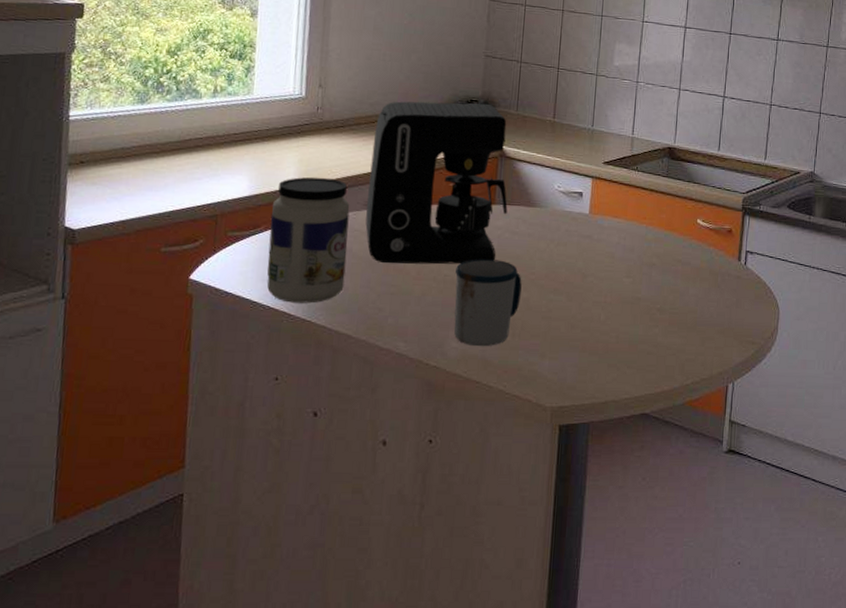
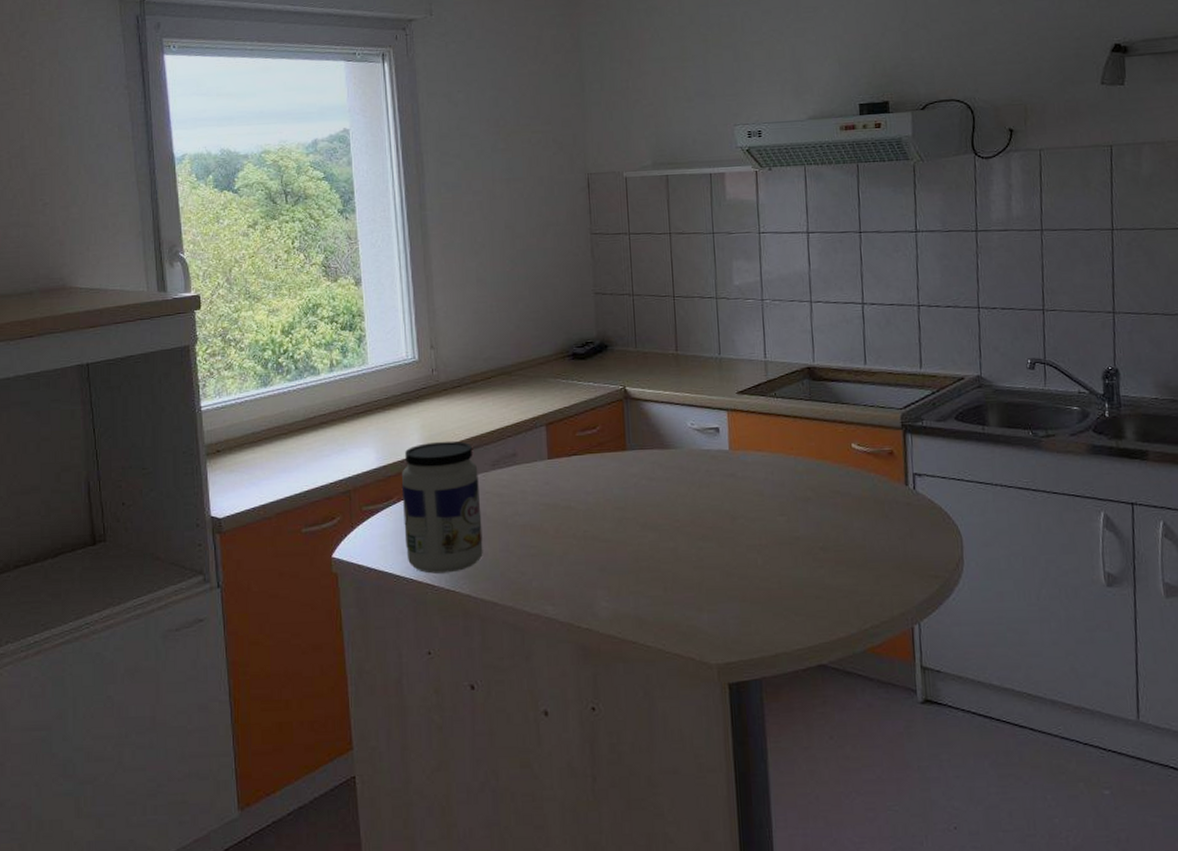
coffee maker: present [365,101,508,265] -> none [492,343,641,525]
mug: present [454,259,522,347] -> none [595,509,668,605]

